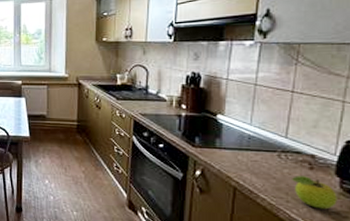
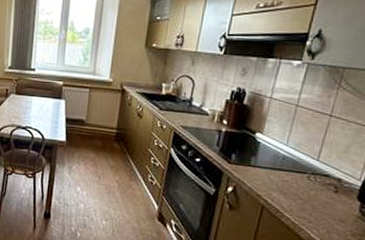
fruit: present [292,176,338,210] -> none [317,198,356,232]

